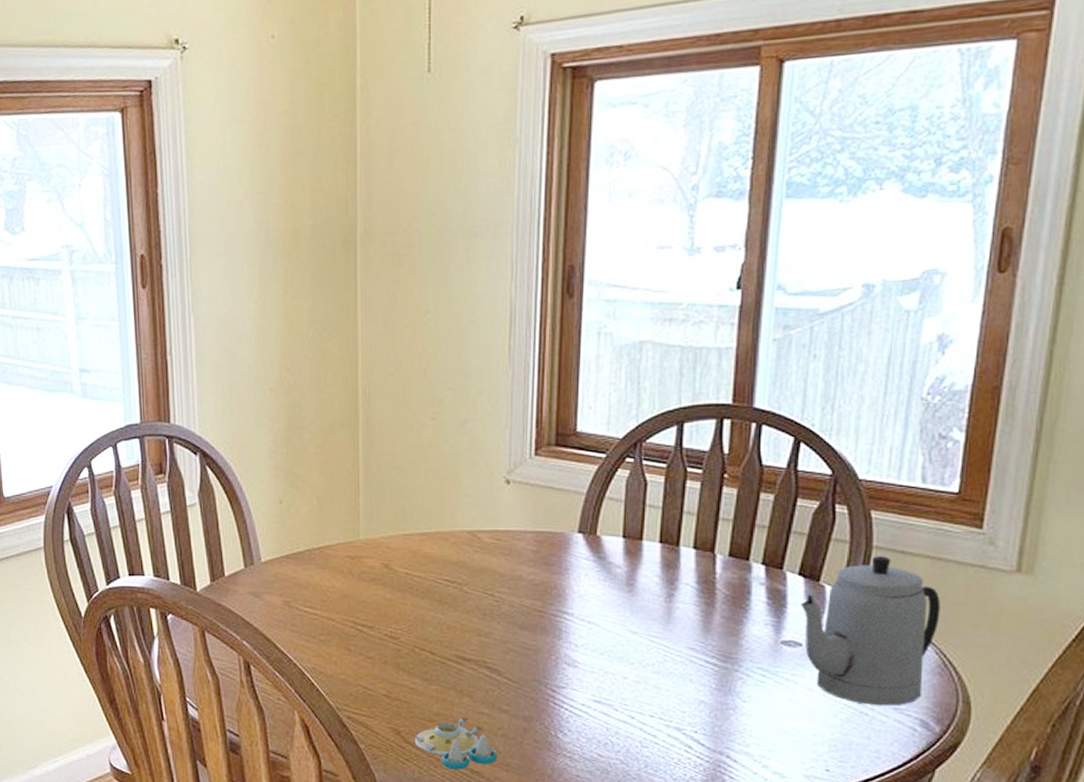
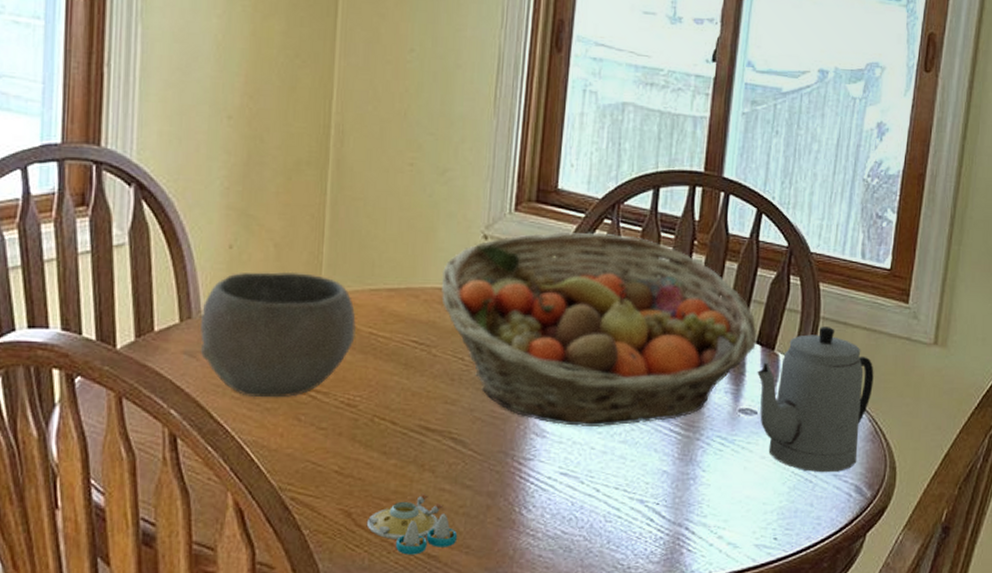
bowl: none [260,521,393,631] -> present [200,271,356,398]
fruit basket: none [468,471,799,659] -> present [441,231,757,428]

